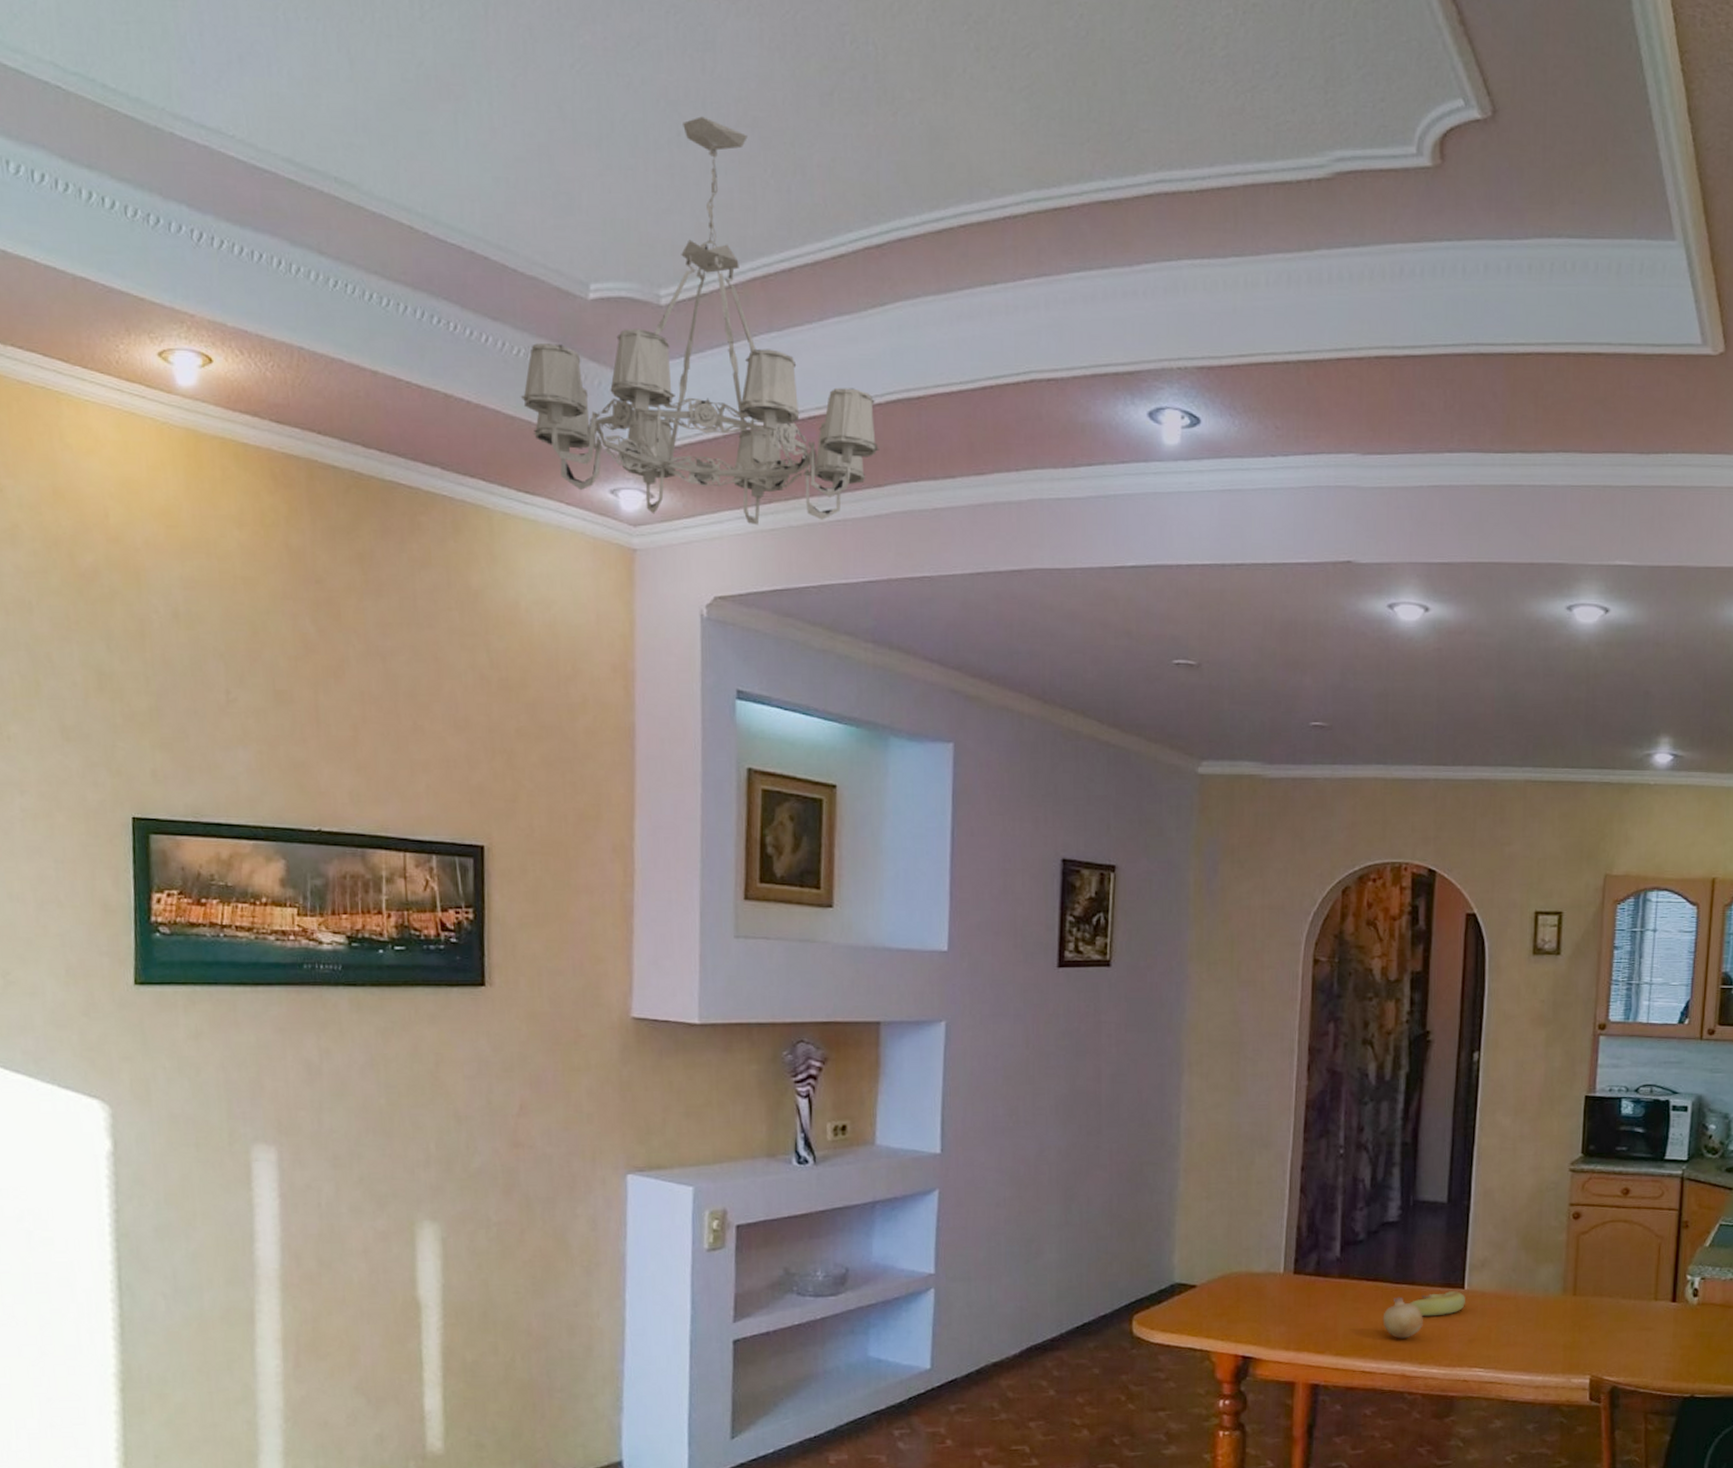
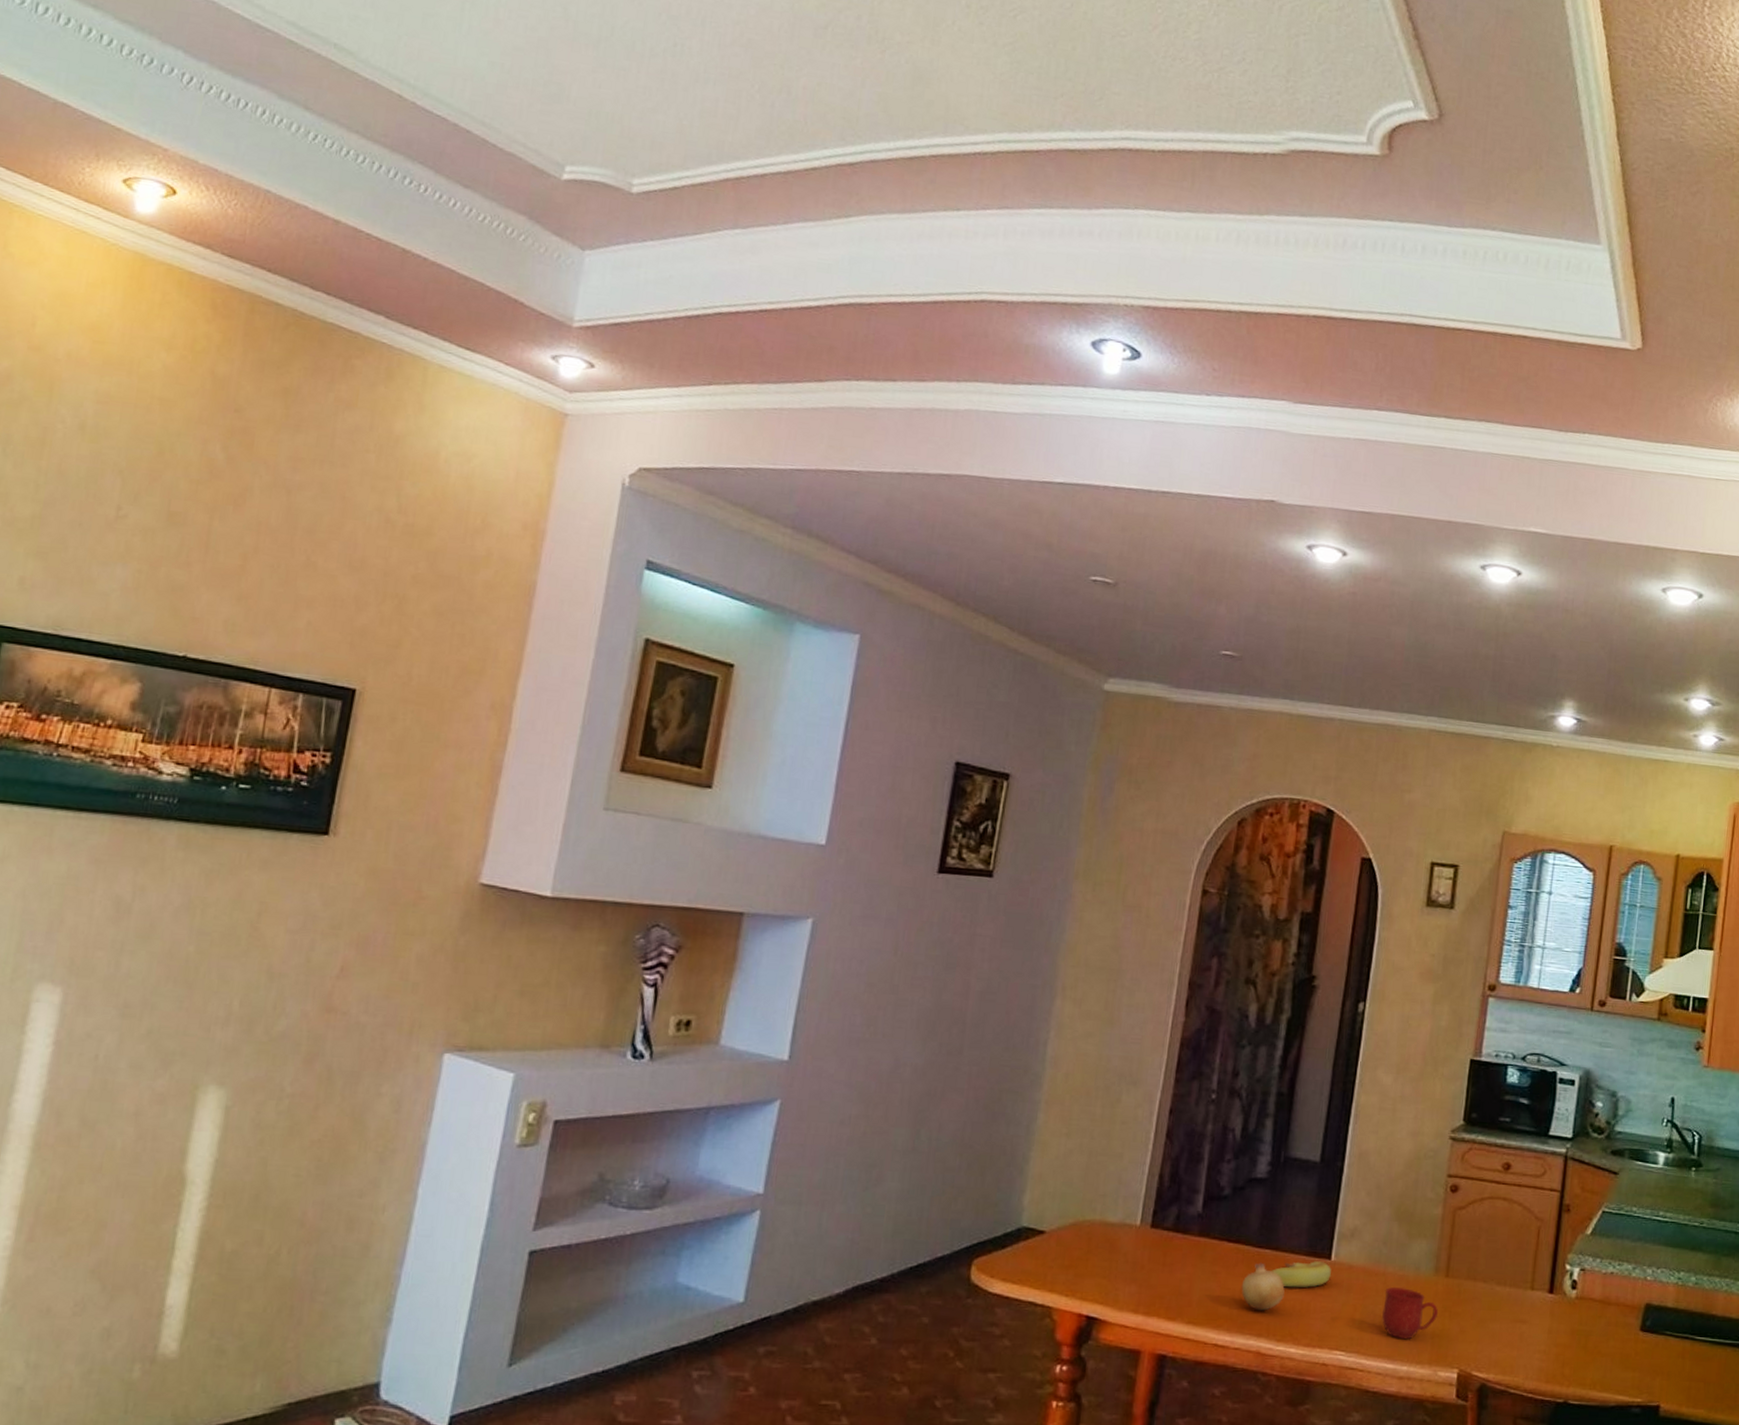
chandelier: present [520,116,879,525] -> none [478,32,828,407]
mug: none [1516,1308,1568,1353] -> present [1382,1287,1438,1339]

